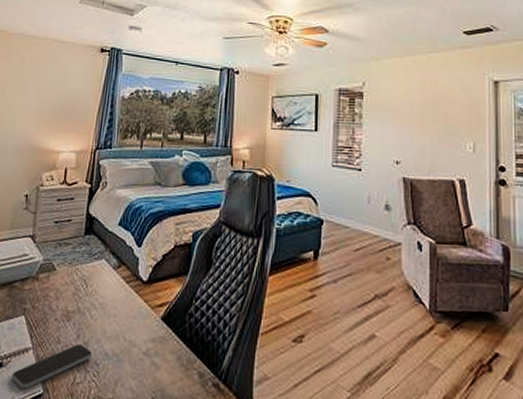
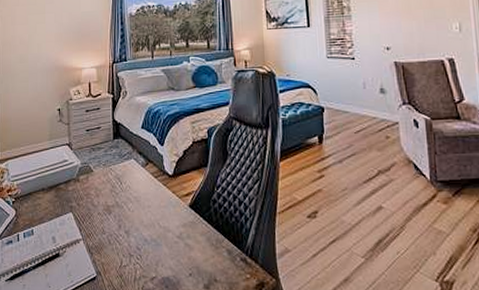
smartphone: present [11,343,93,389] -> none [68,232,134,274]

